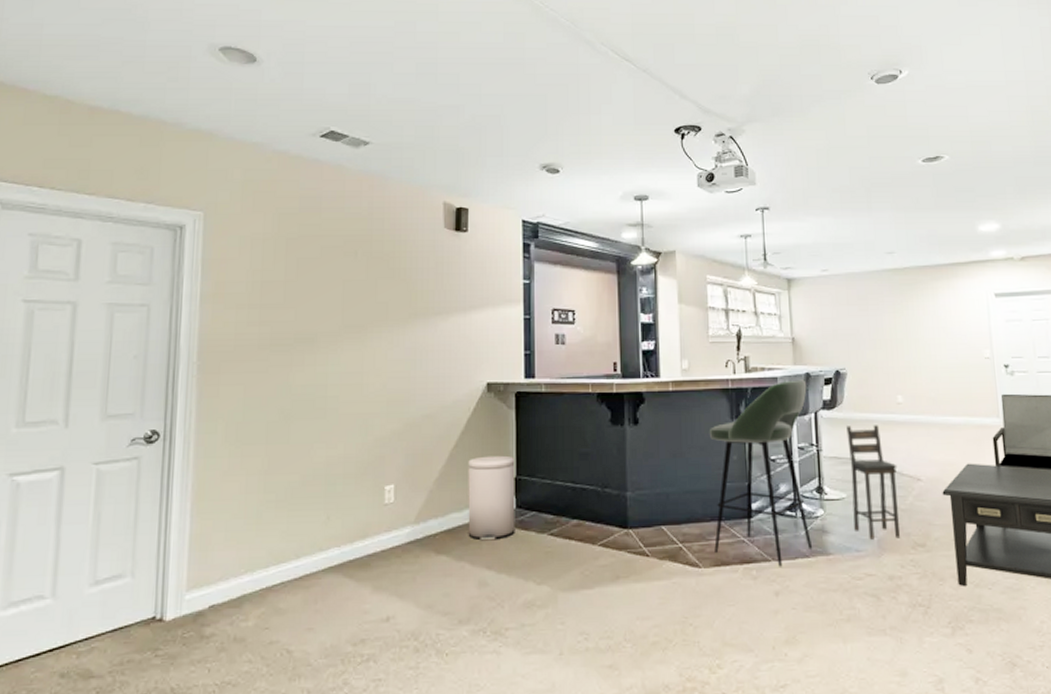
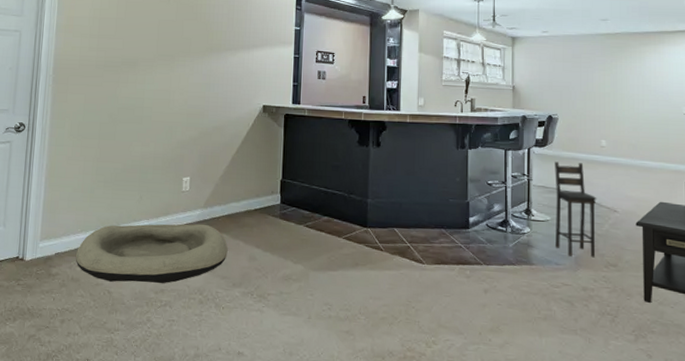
dog bed: none [238,545,449,637] -> present [75,224,228,284]
pedal bin: present [468,455,515,541] -> none [243,161,282,227]
bar stool: present [709,379,813,567] -> none [436,121,523,271]

